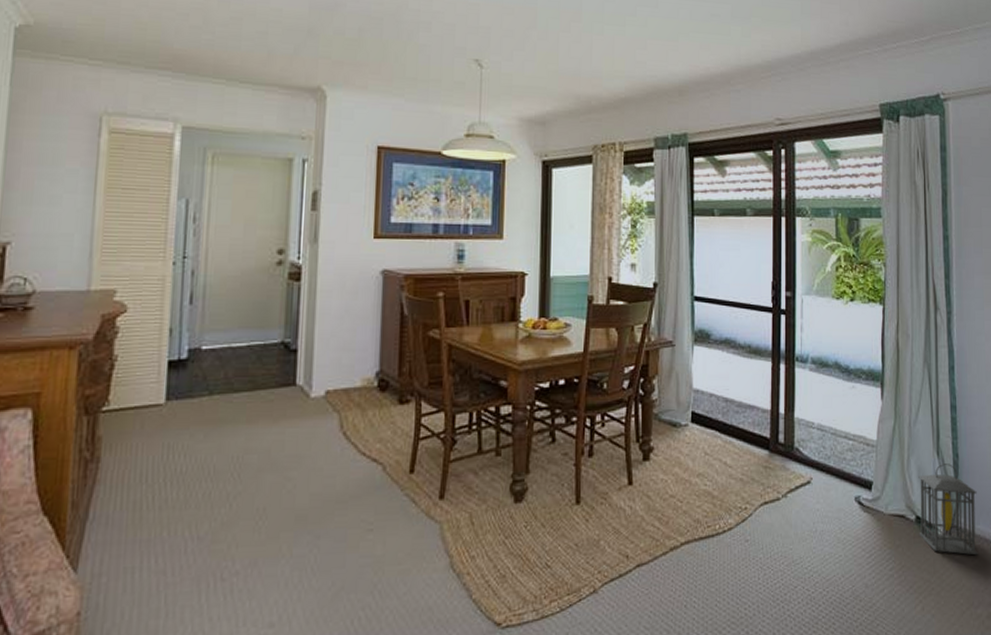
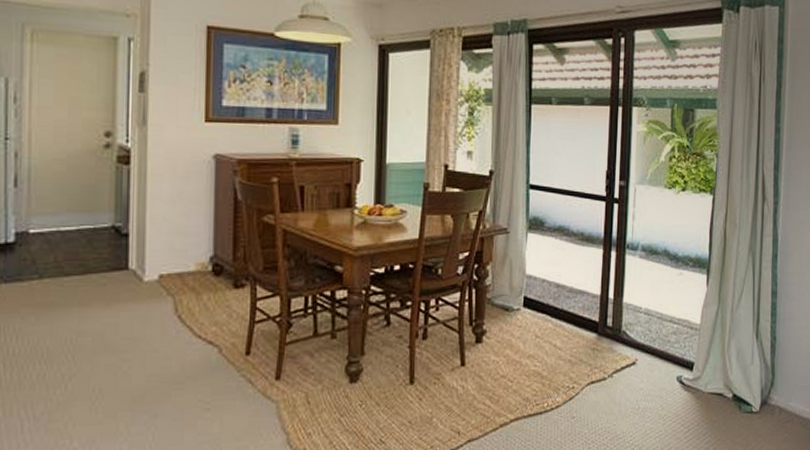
lantern: present [918,463,978,556] -> none [735,346,791,430]

